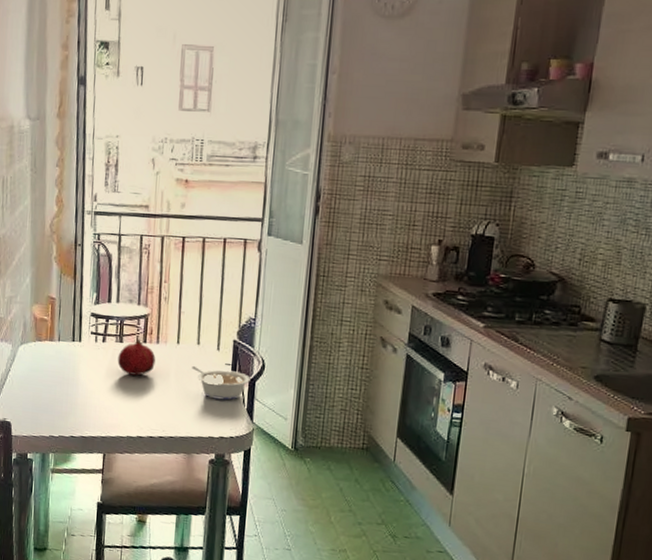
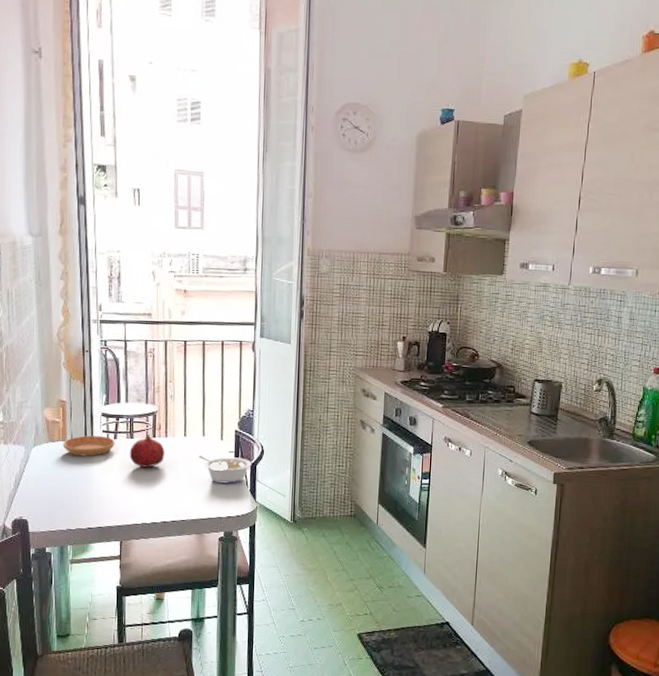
saucer: none [50,336,104,360] -> present [63,435,115,457]

